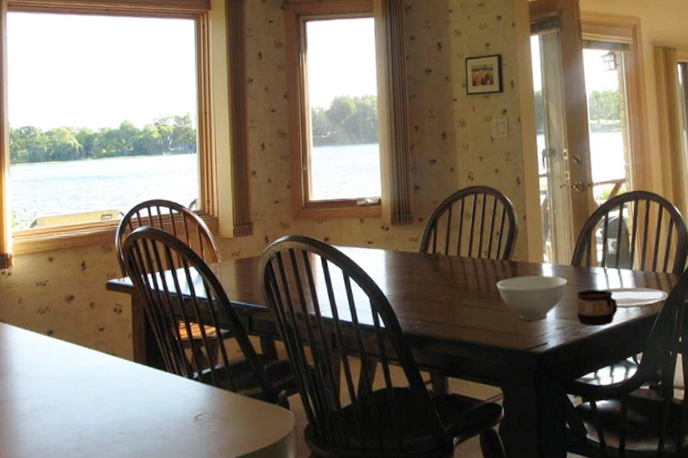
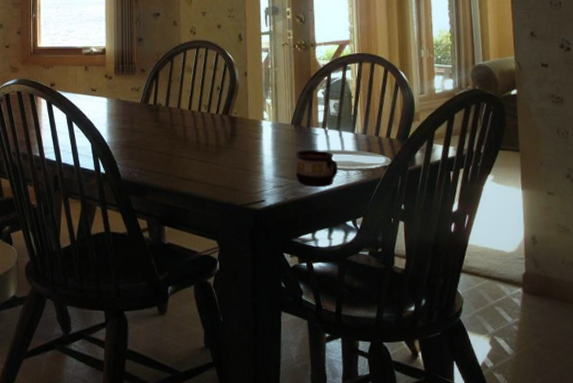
bowl: present [496,275,568,322] -> none [215,132,287,178]

